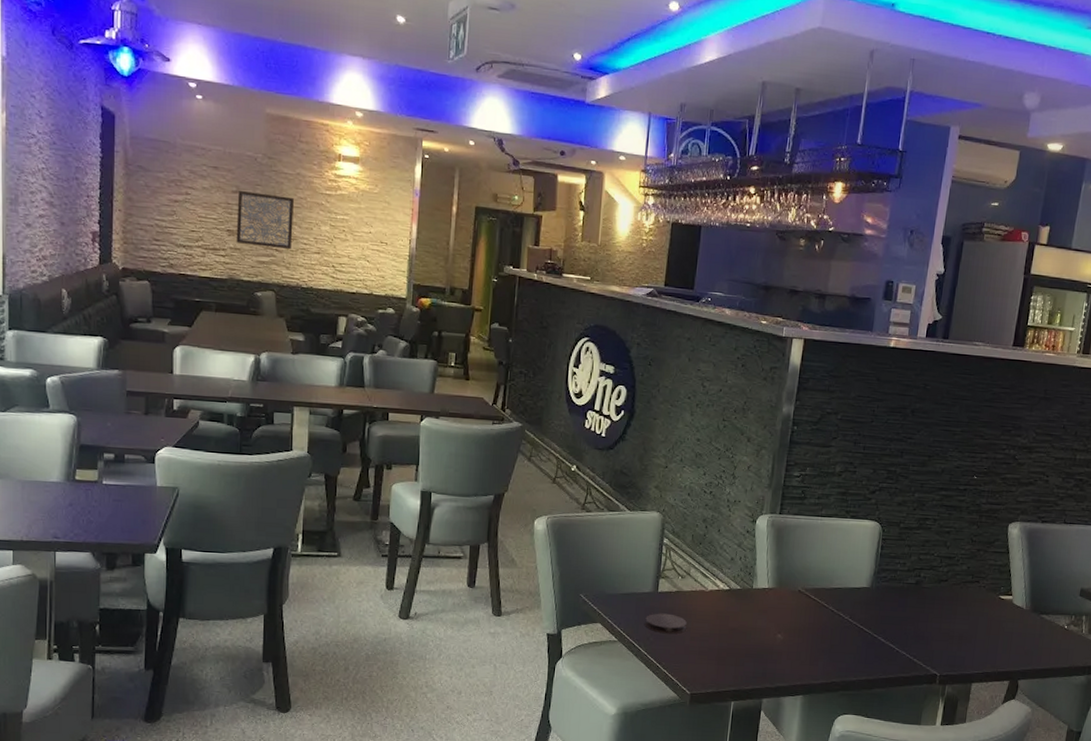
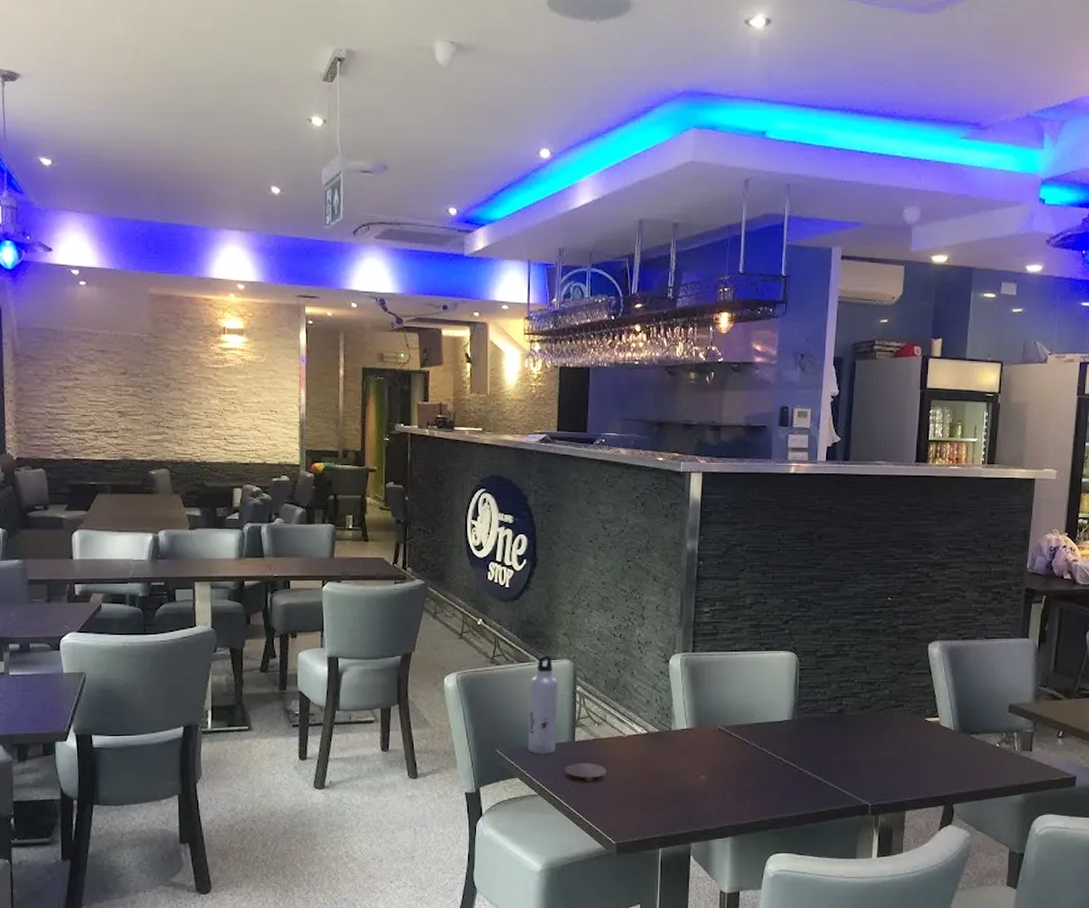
wall art: present [236,191,294,250] -> none [126,372,183,426]
water bottle: none [611,506,647,603] -> present [527,655,559,755]

